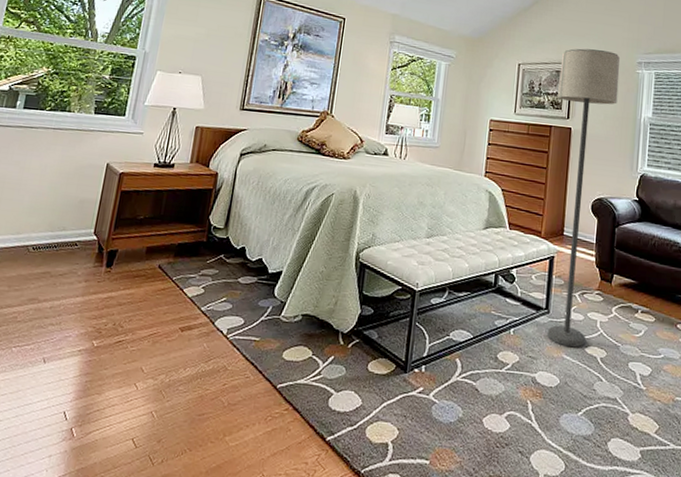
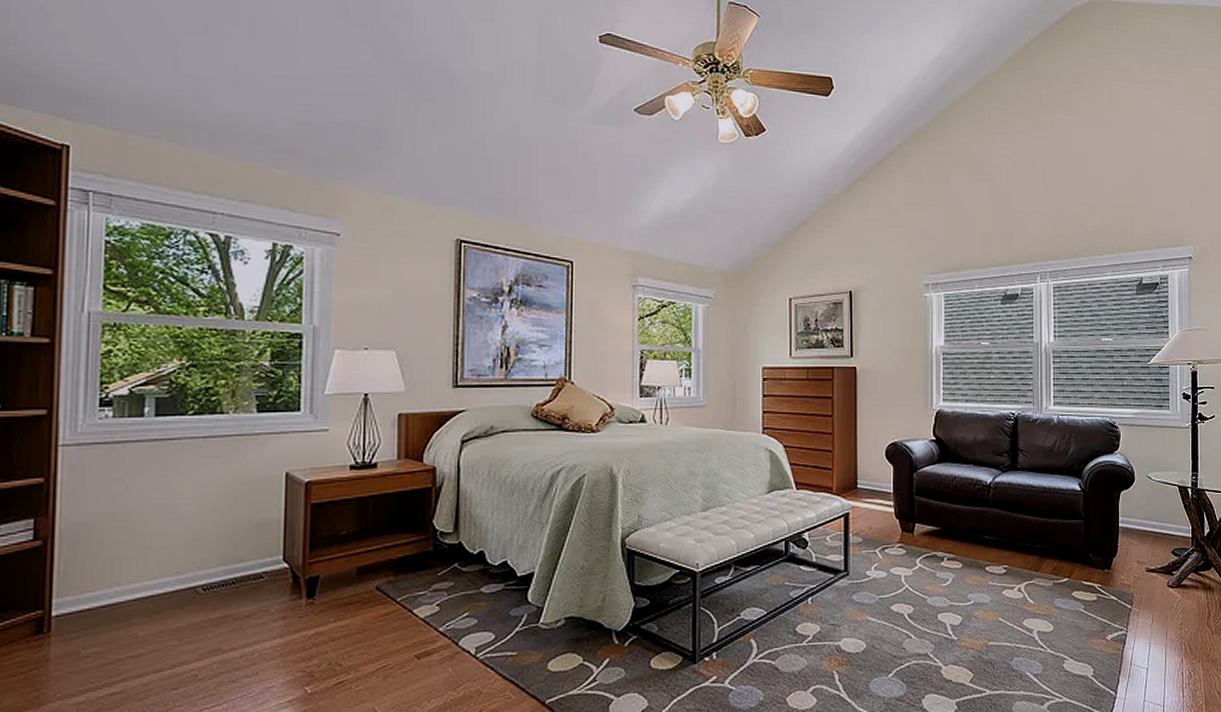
lamp: present [547,48,620,348] -> none [838,274,905,608]

